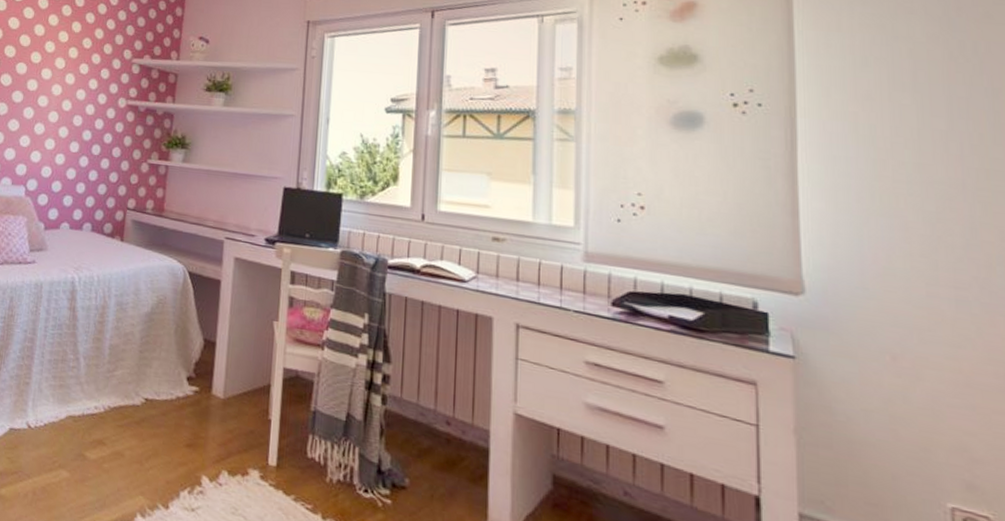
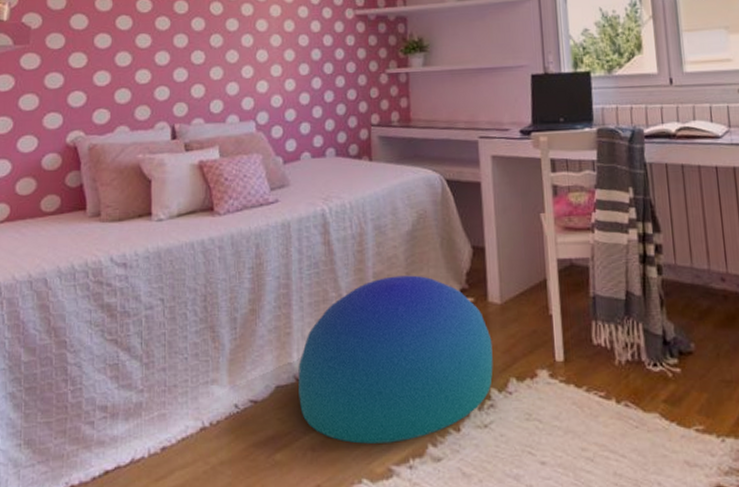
pouf: none [28,351,210,506] -> present [298,275,493,444]

